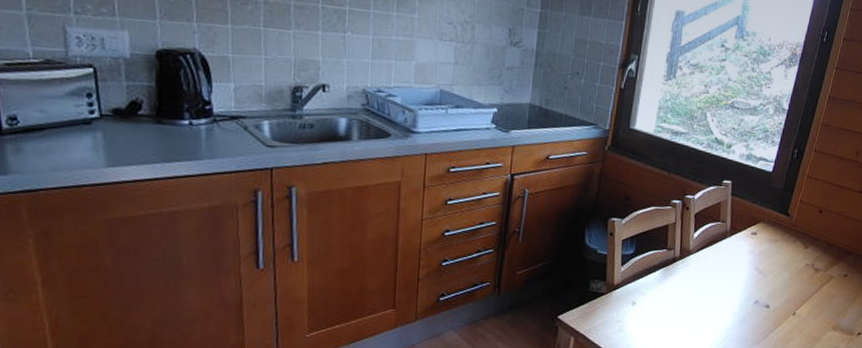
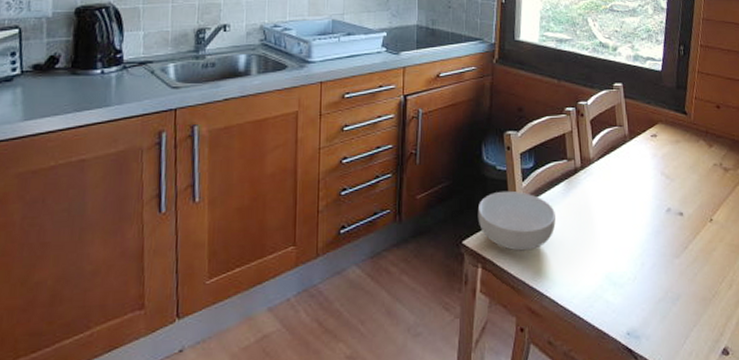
cereal bowl: none [574,273,650,328] -> present [477,190,556,251]

